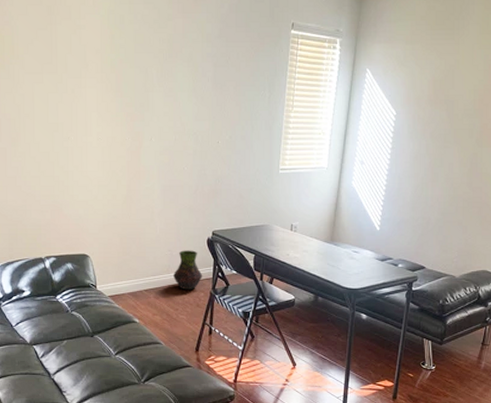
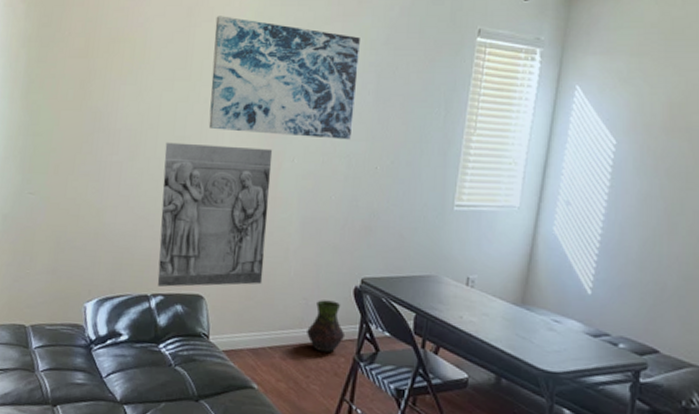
wall relief: none [42,129,135,250] -> present [157,142,273,287]
wall art: none [74,14,198,120] -> present [208,16,360,140]

